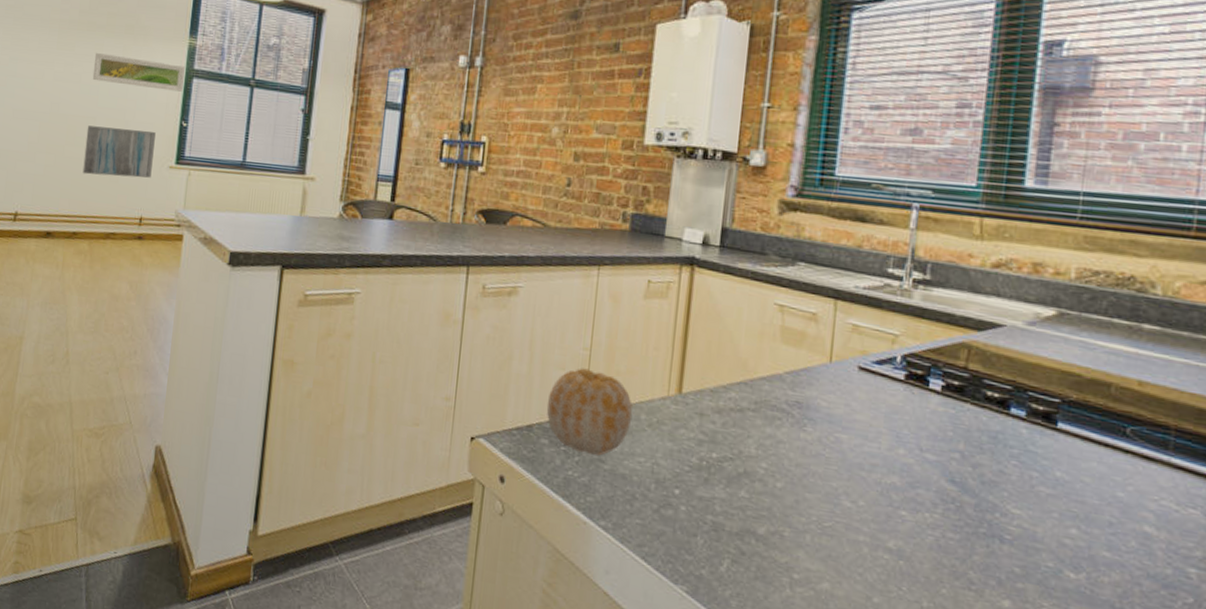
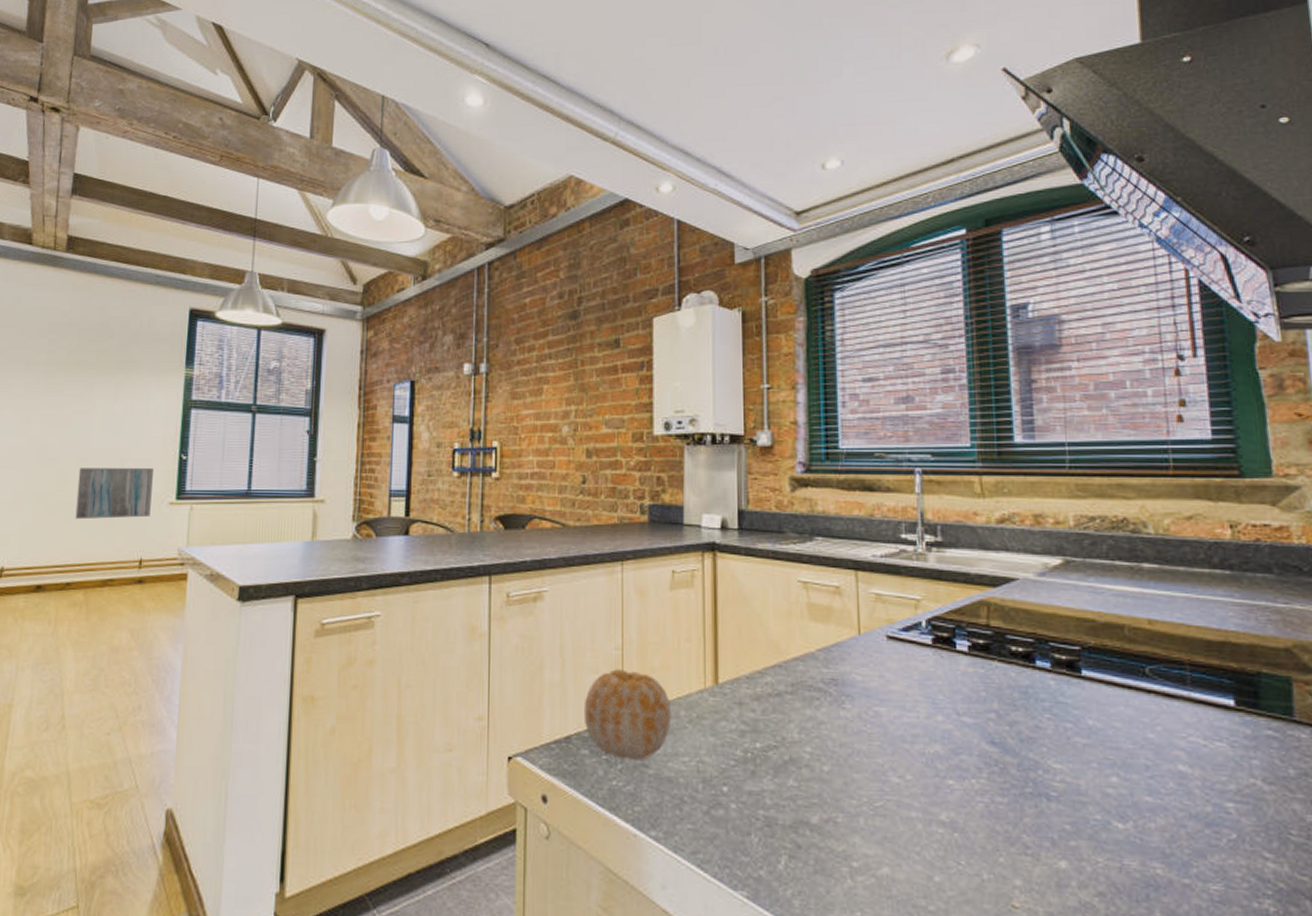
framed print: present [92,52,186,92] -> none [83,391,183,424]

